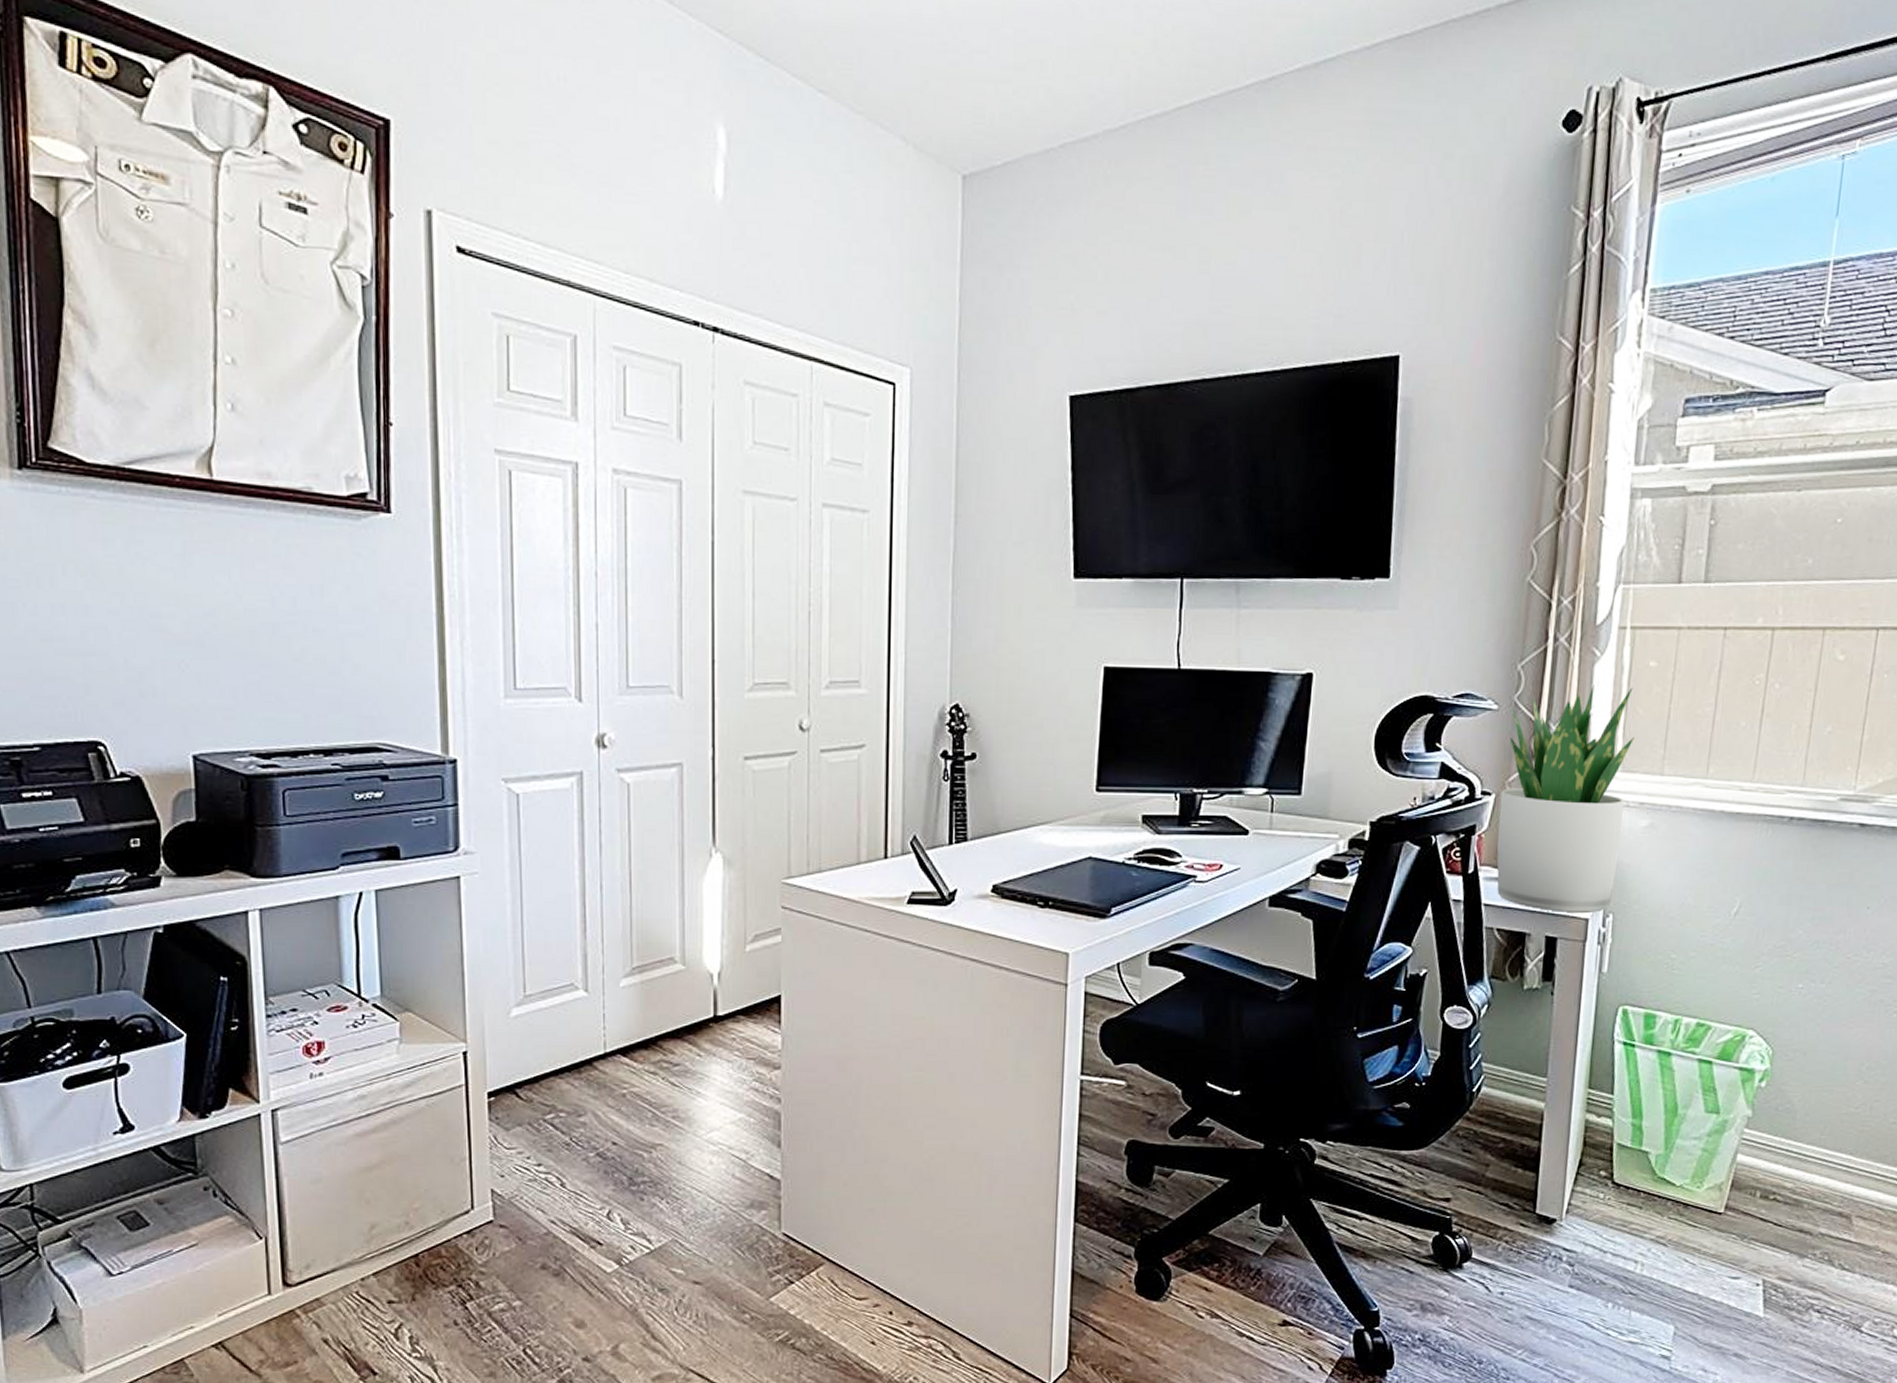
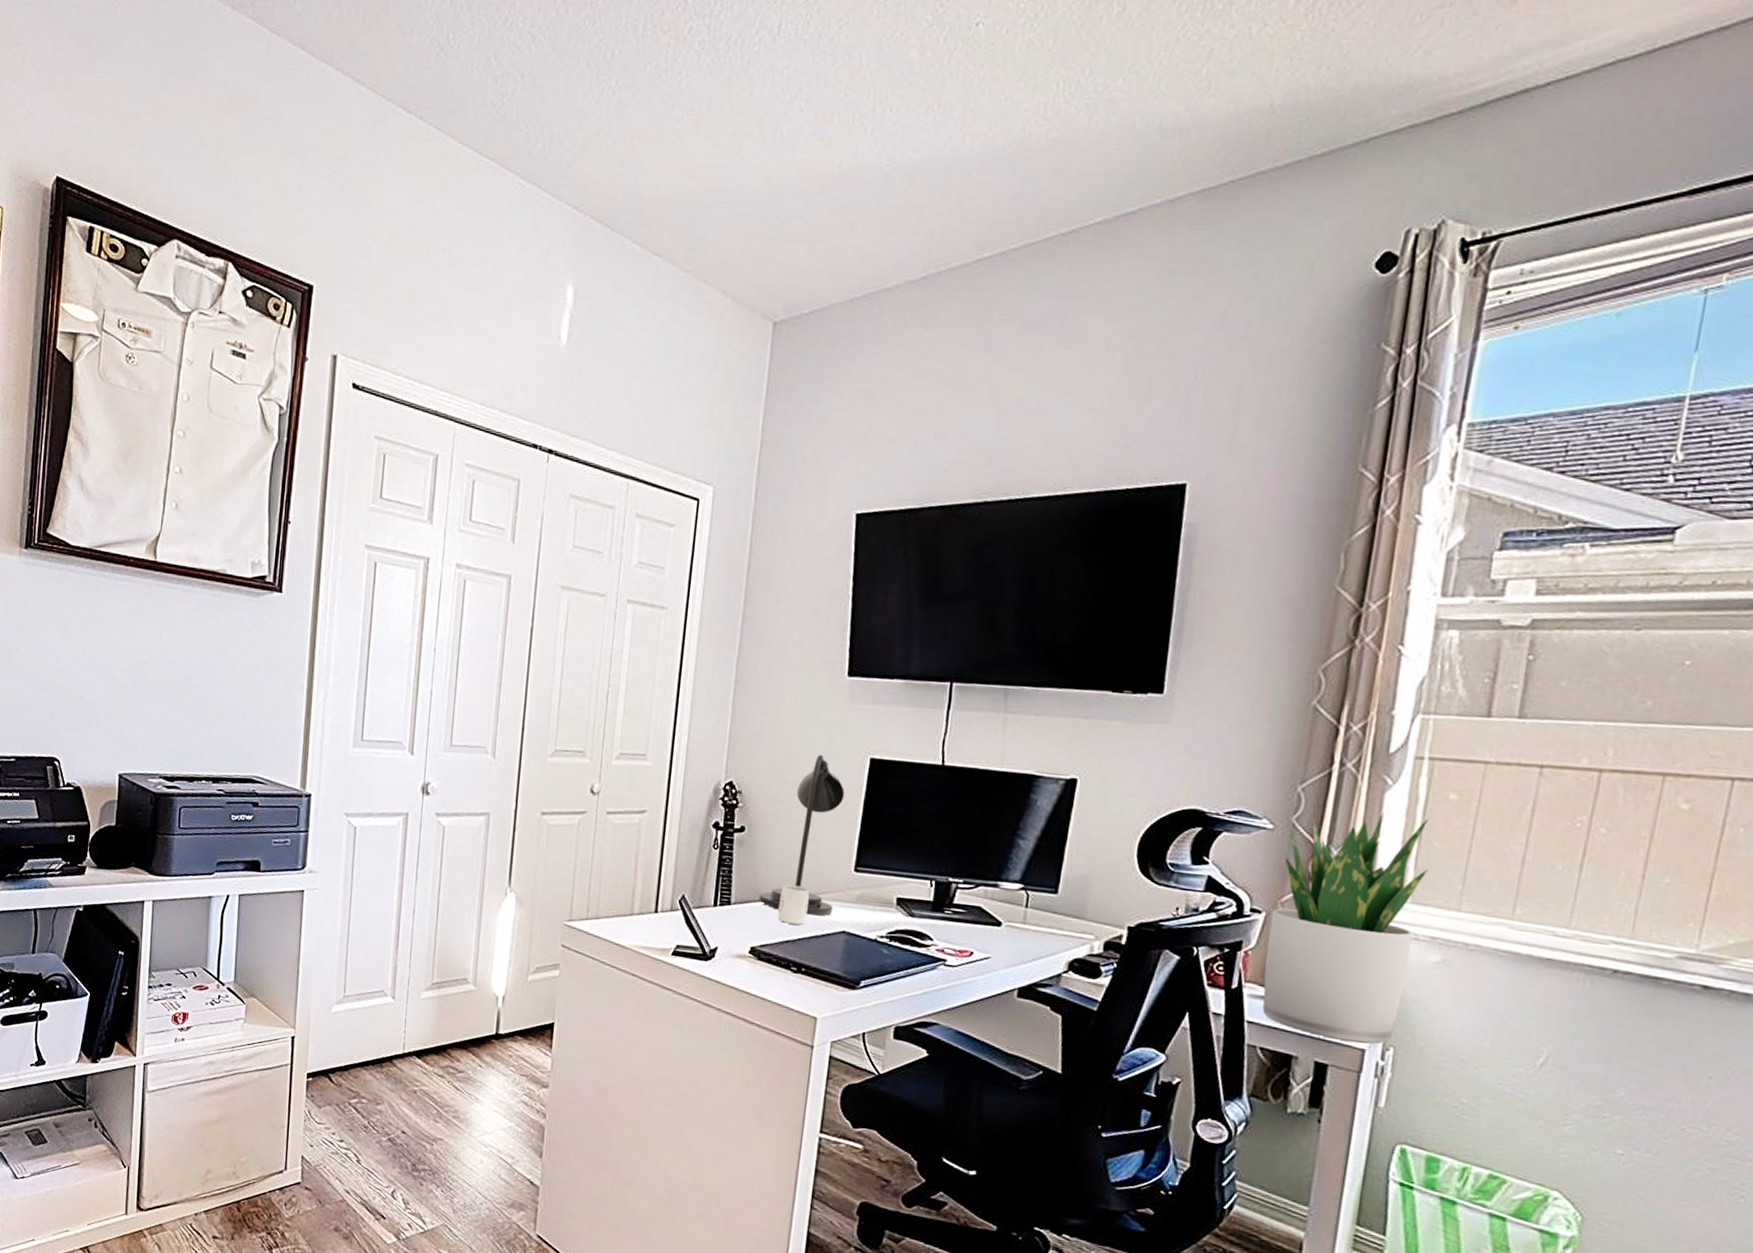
desk lamp: none [997,666,1080,843] -> present [759,754,845,916]
mug: none [1018,813,1051,855] -> present [777,884,810,925]

